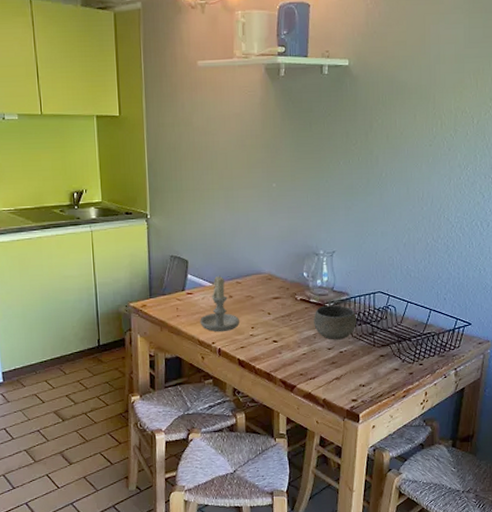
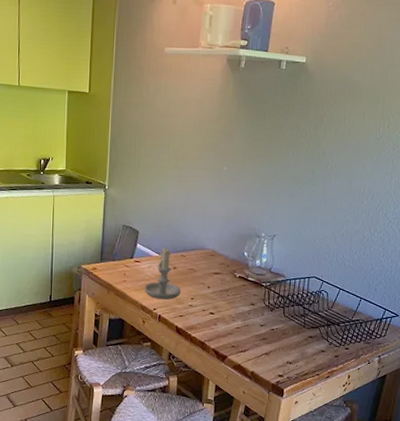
bowl: present [314,305,356,340] -> none [249,284,290,318]

